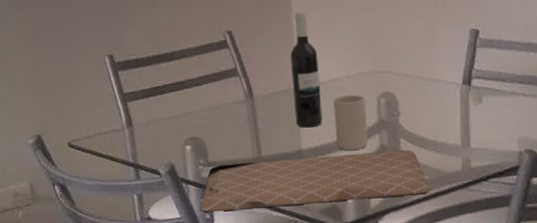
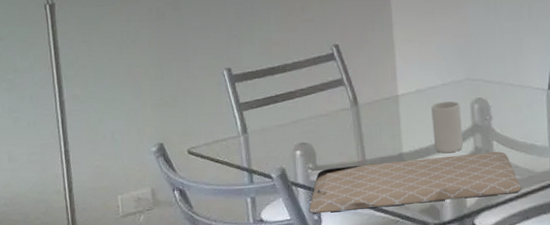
wine bottle: present [290,10,323,128] -> none [391,25,422,133]

